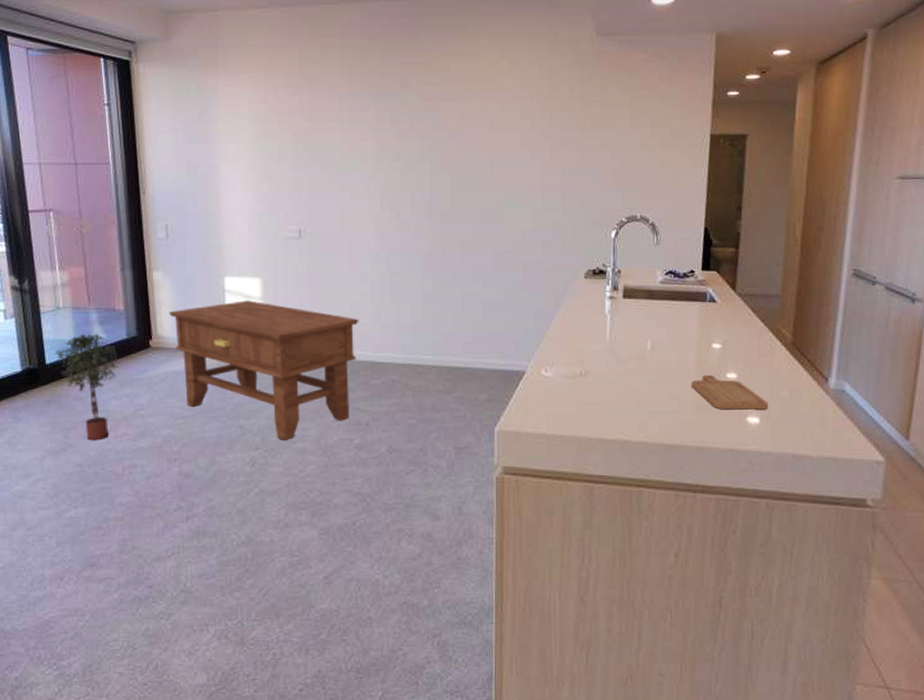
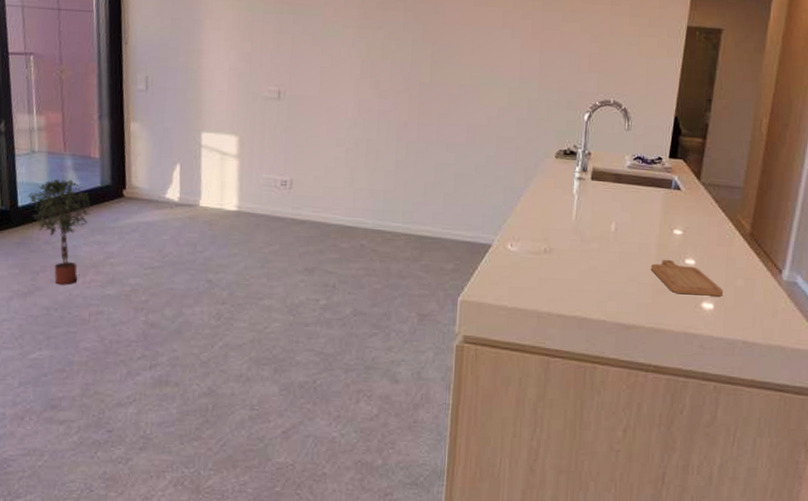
side table: present [169,300,359,440] -> none [144,157,332,297]

